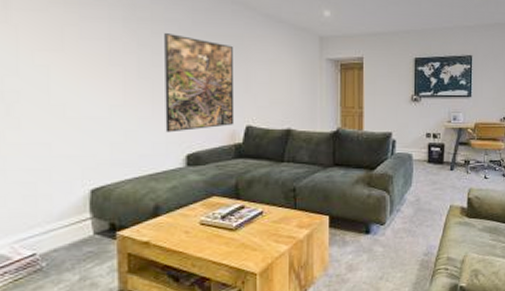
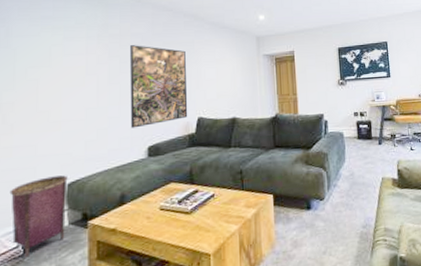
woven basket: none [20,180,91,267] -> present [9,175,68,258]

